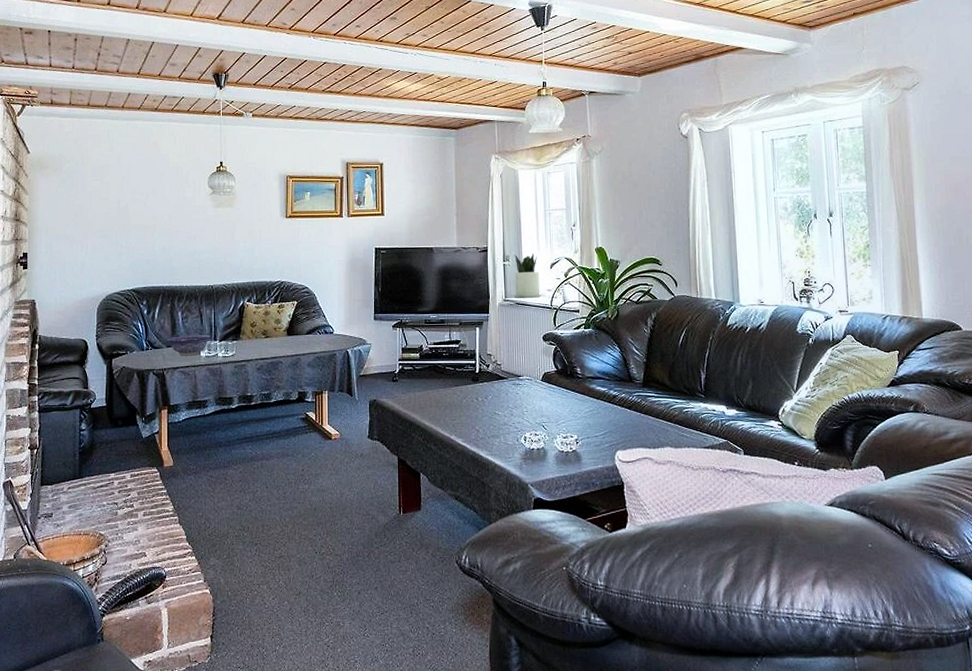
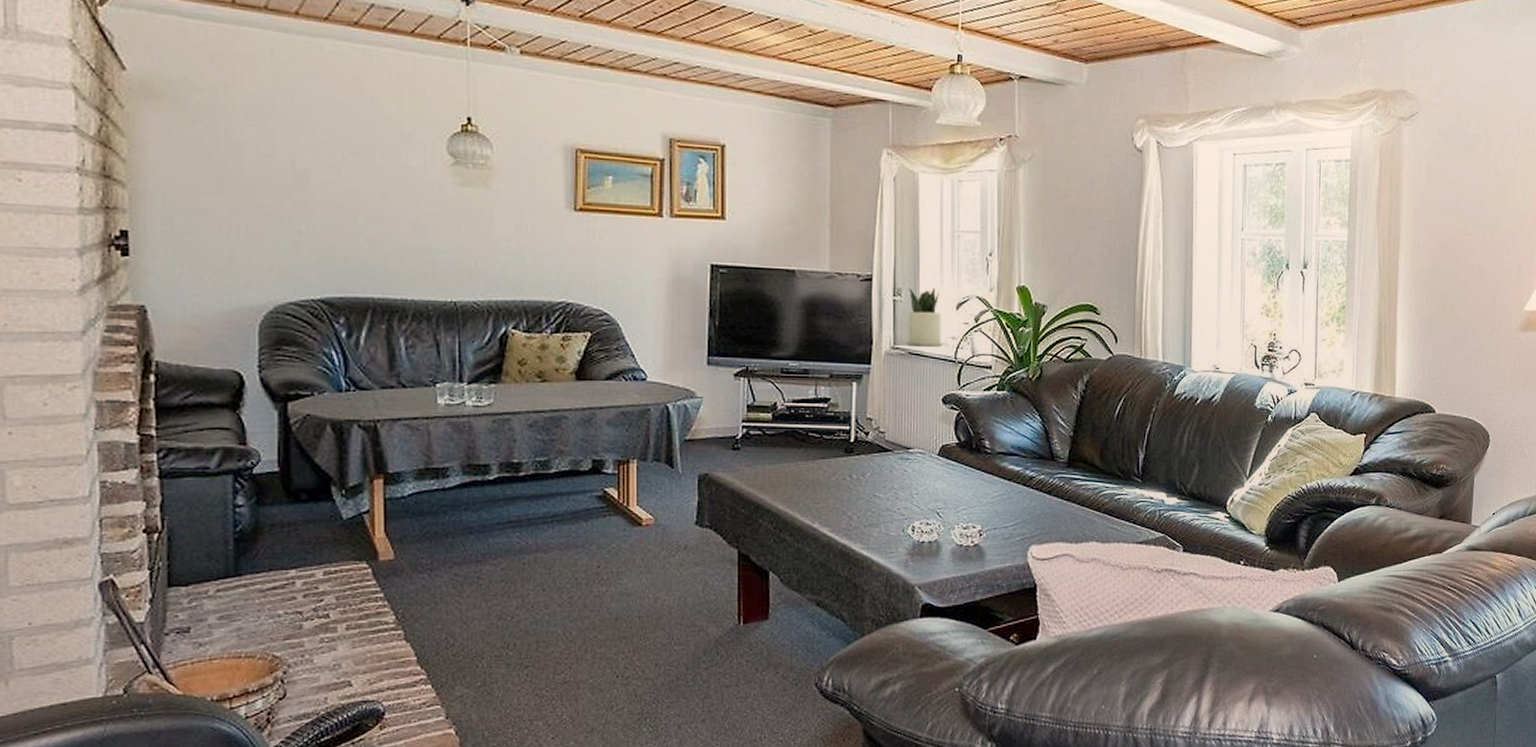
decorative bowl: present [165,334,212,356] -> none [378,372,455,403]

